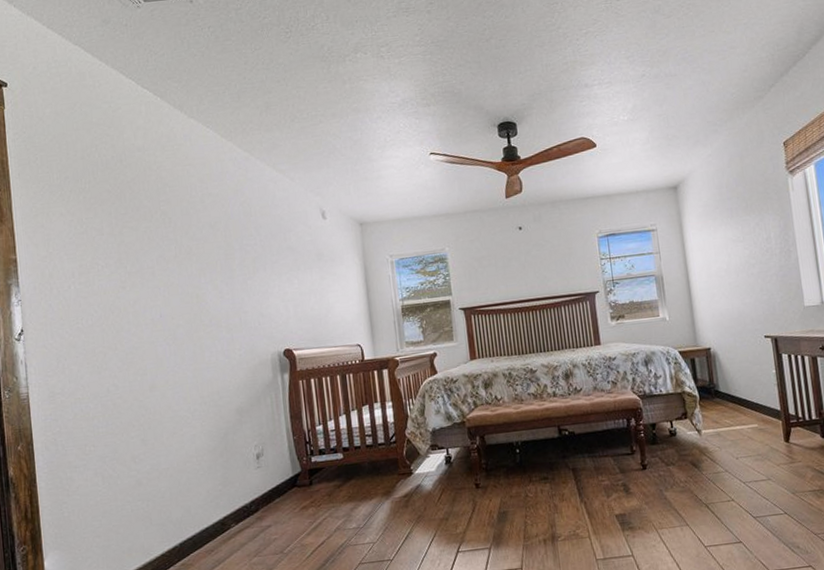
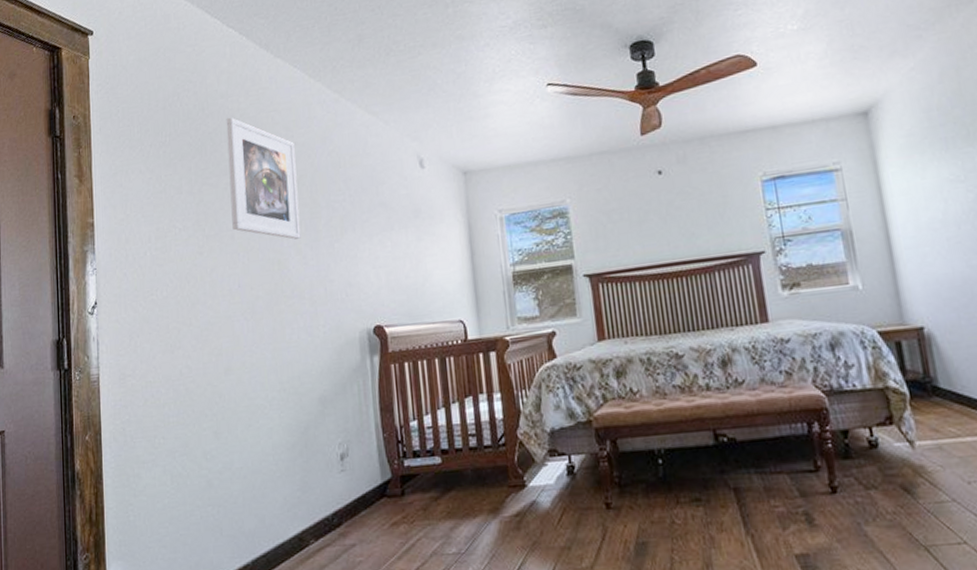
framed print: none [143,168,217,277] -> present [226,117,301,240]

